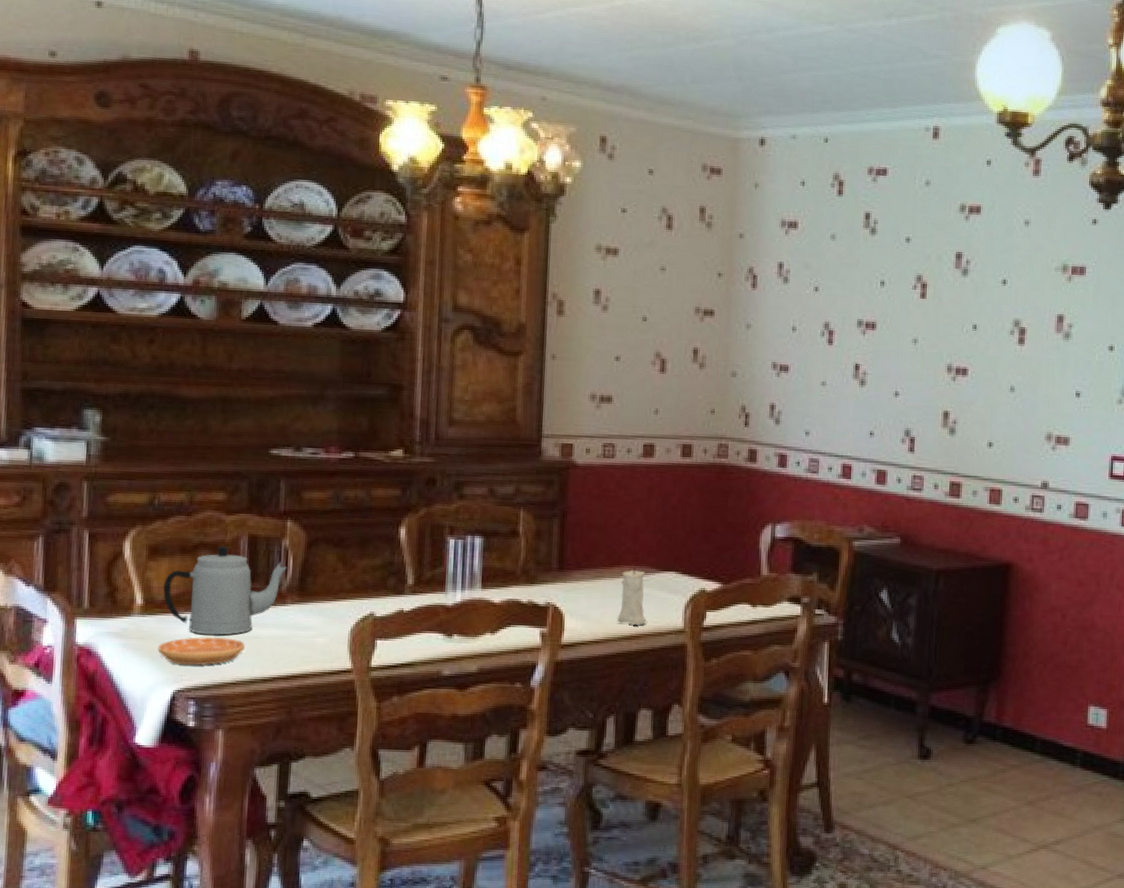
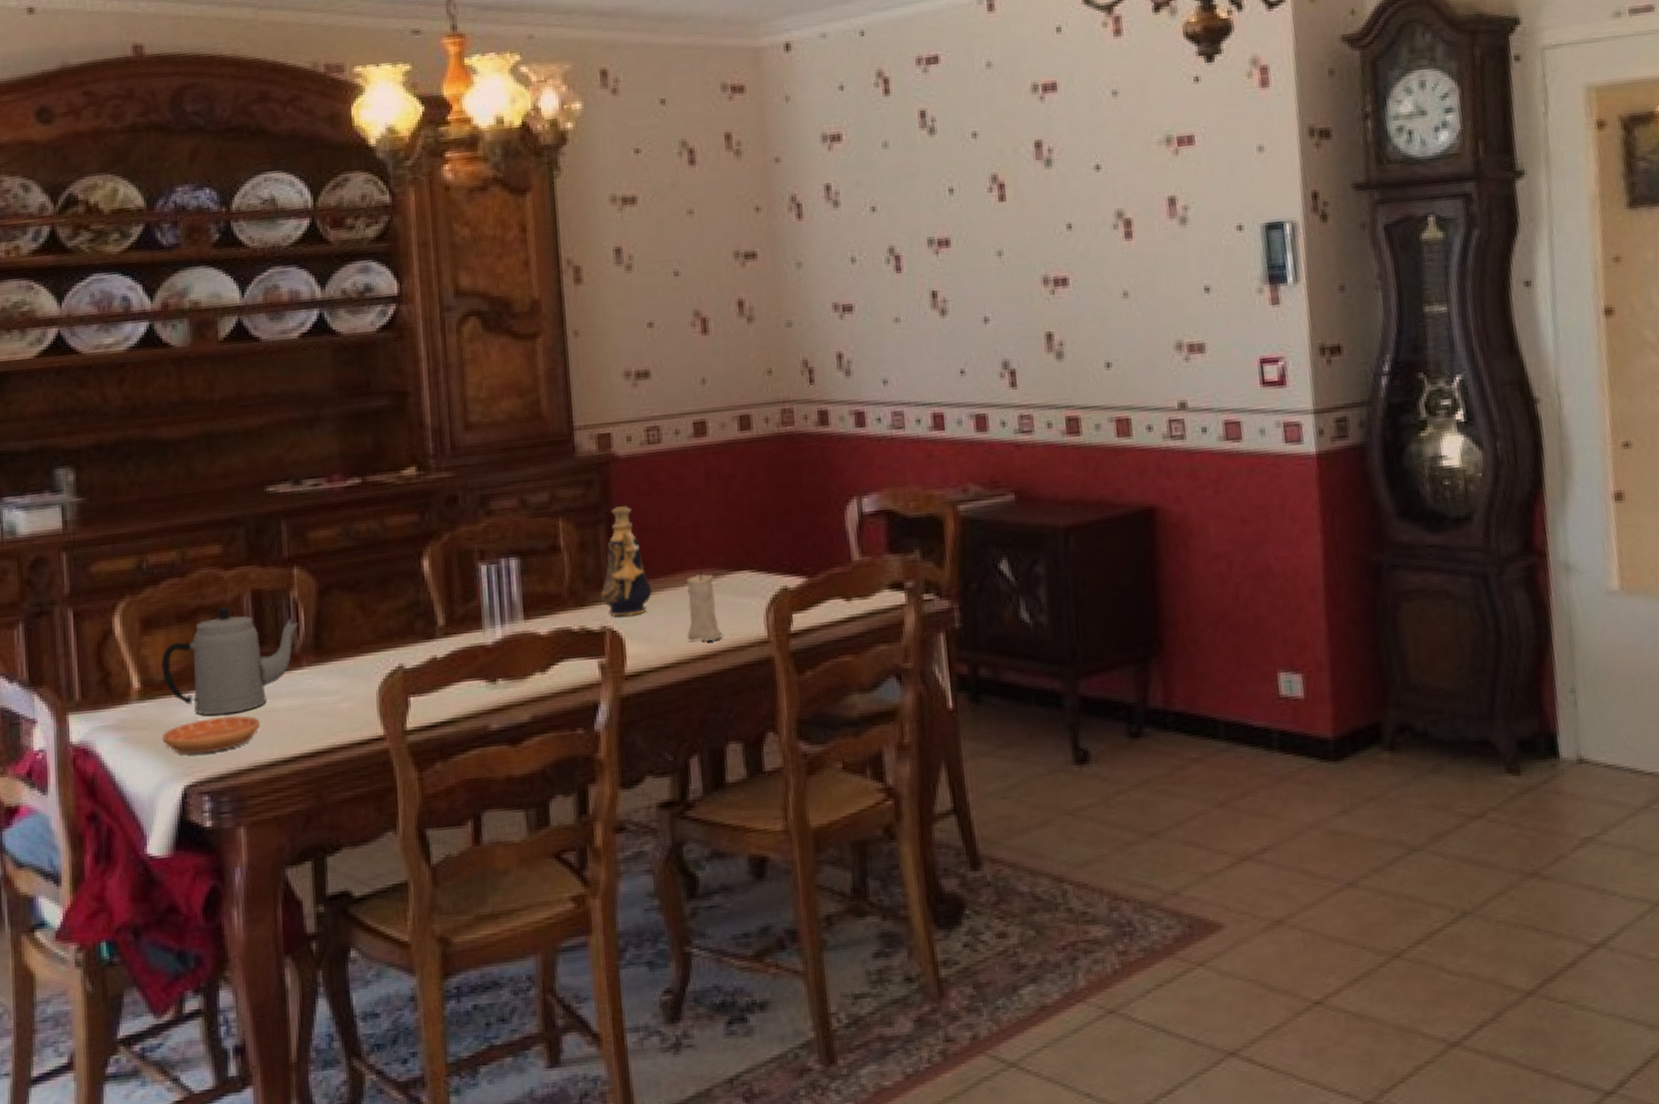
decorative vase: none [549,506,592,597] -> present [601,506,652,617]

